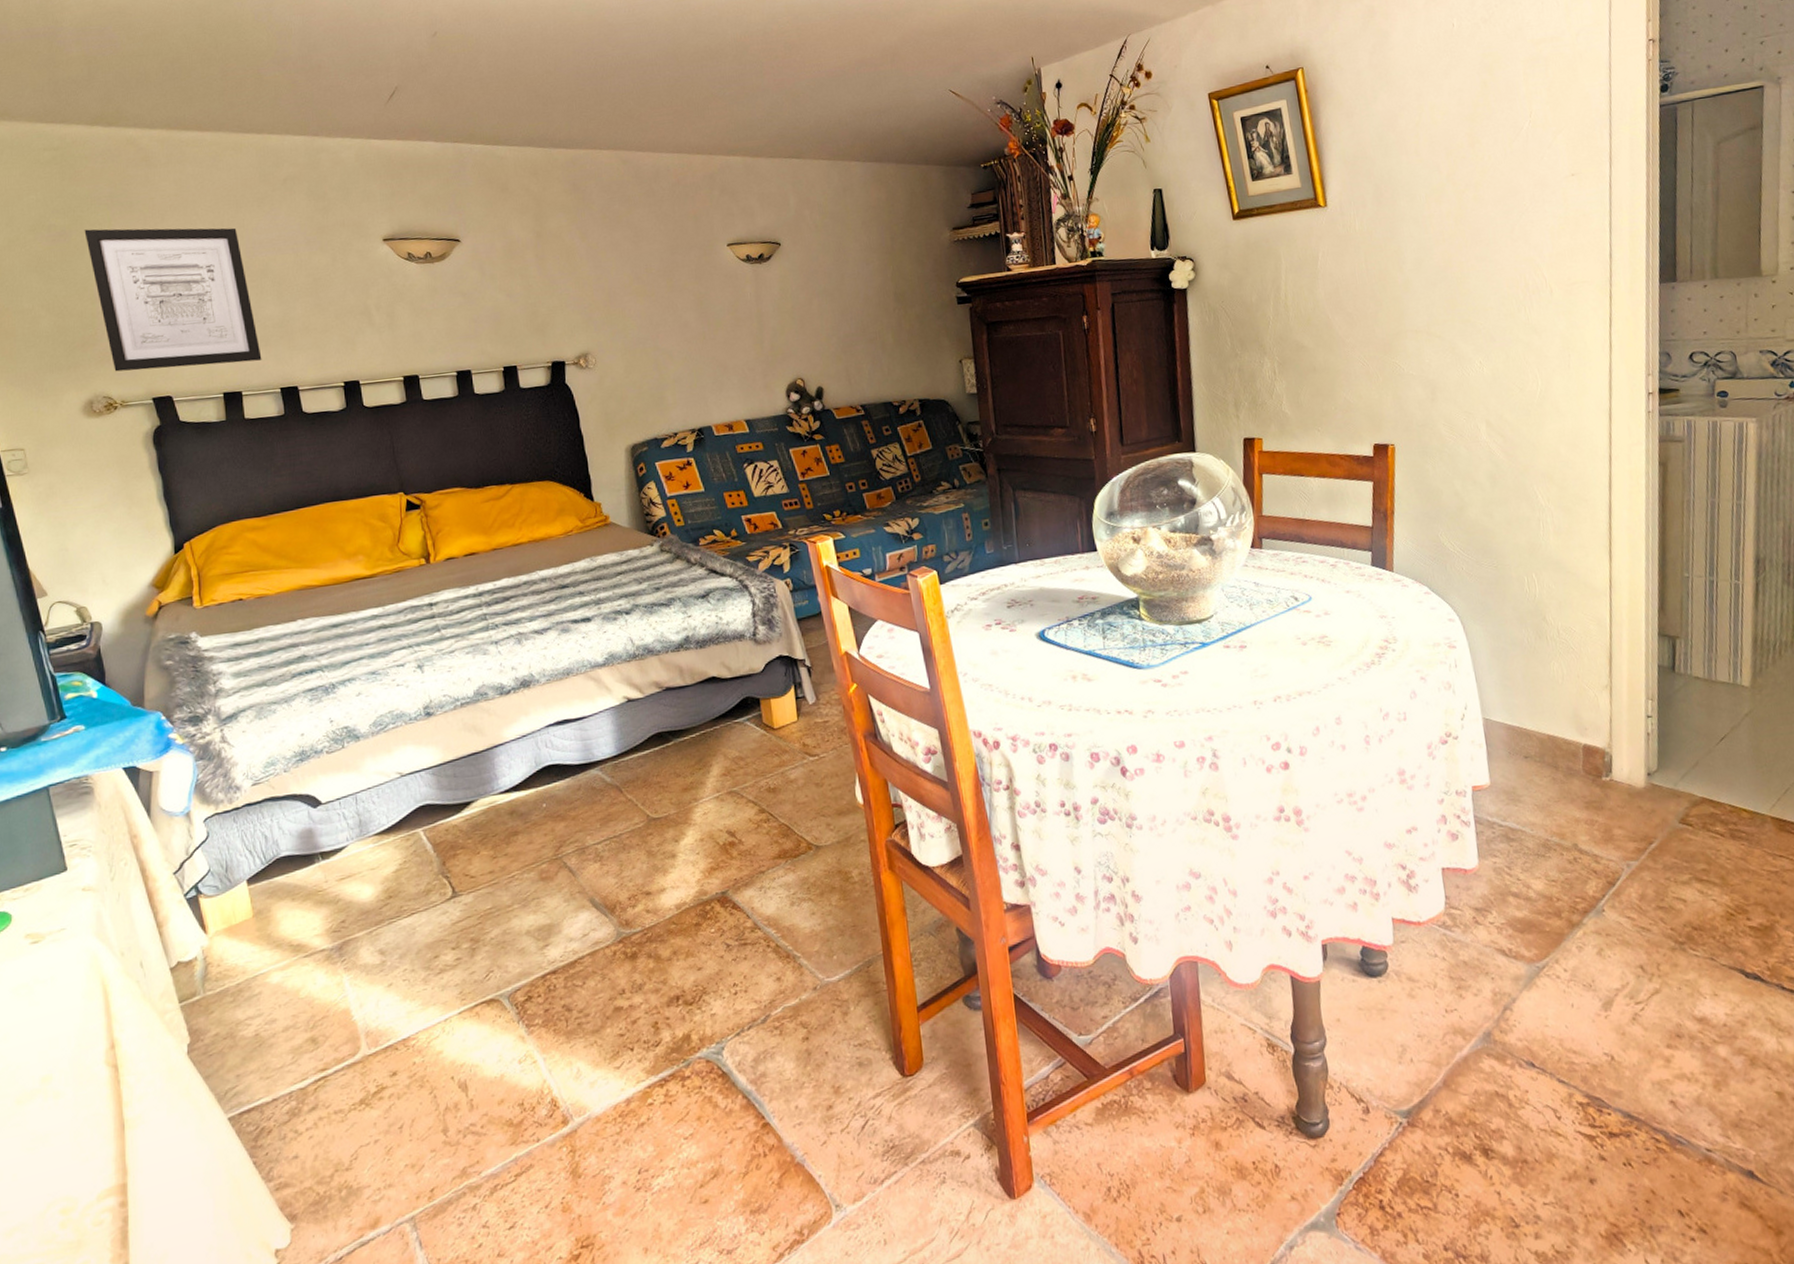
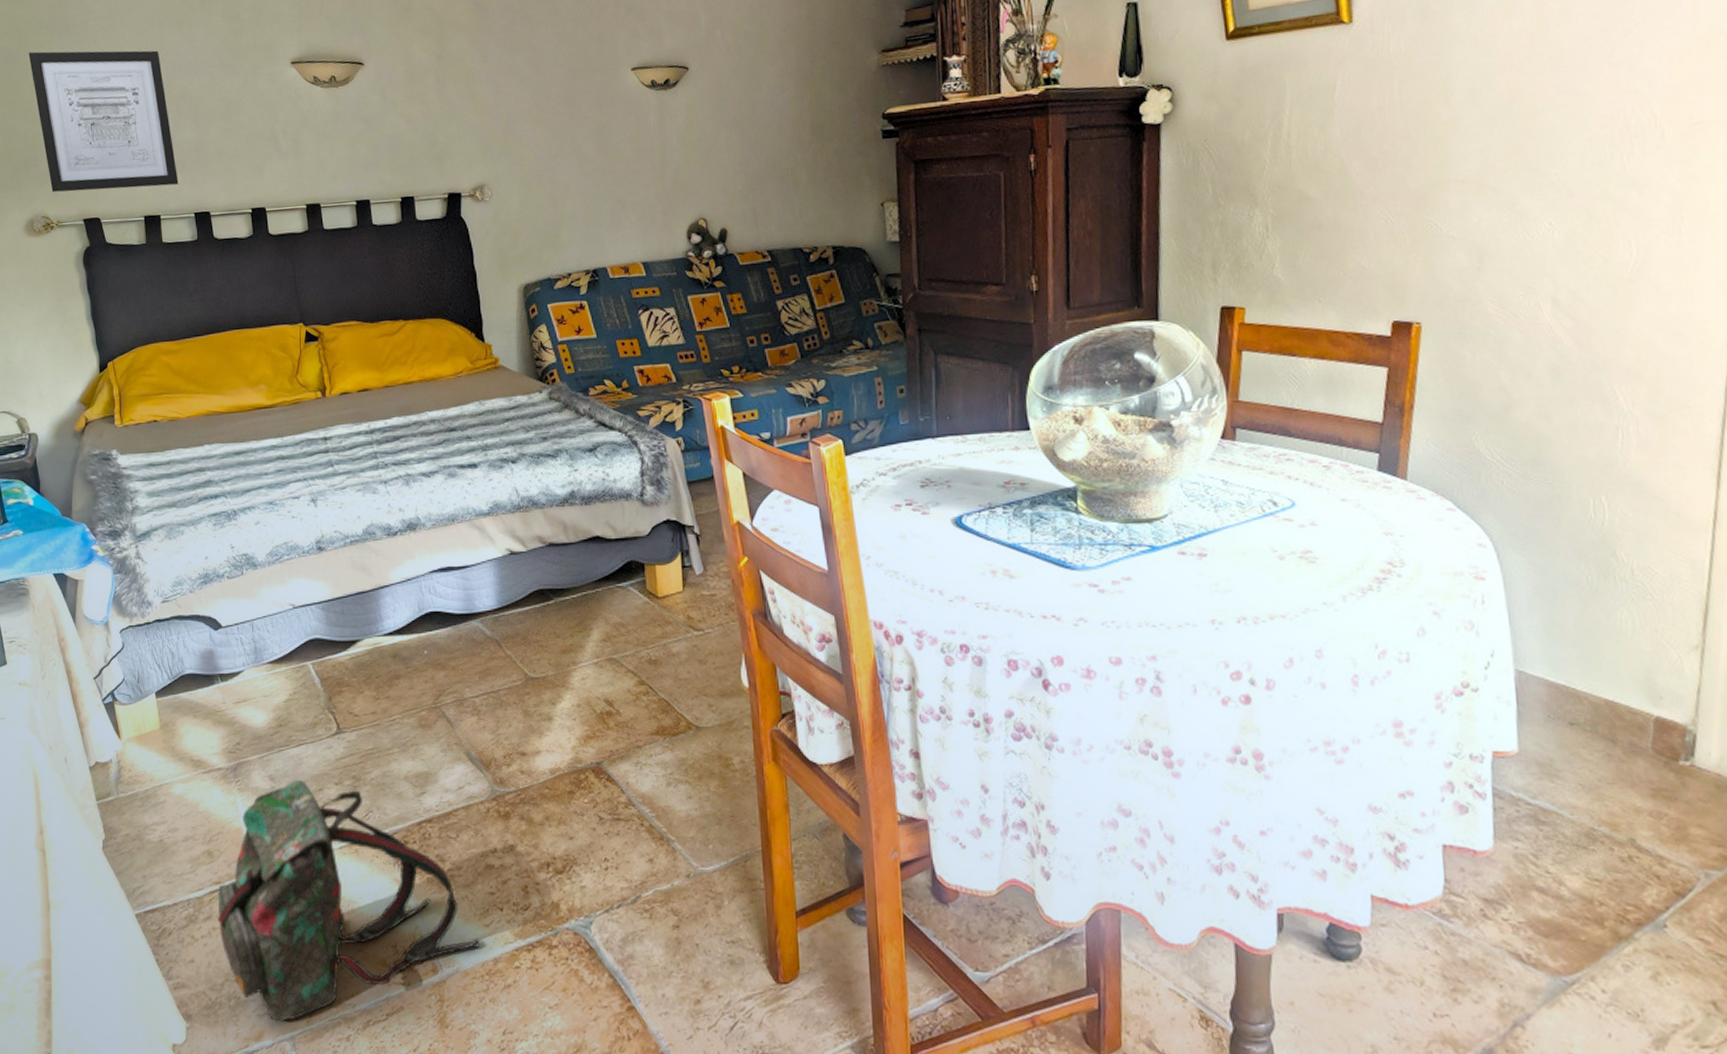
backpack: none [324,949,611,1204] -> present [217,779,480,1022]

